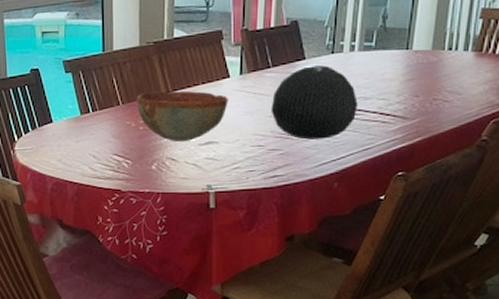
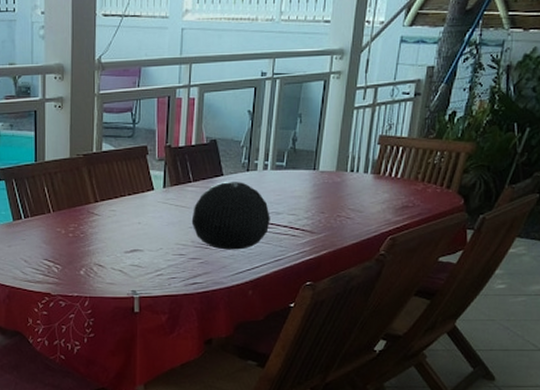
bowl: present [137,90,228,141] -> none [67,201,152,248]

